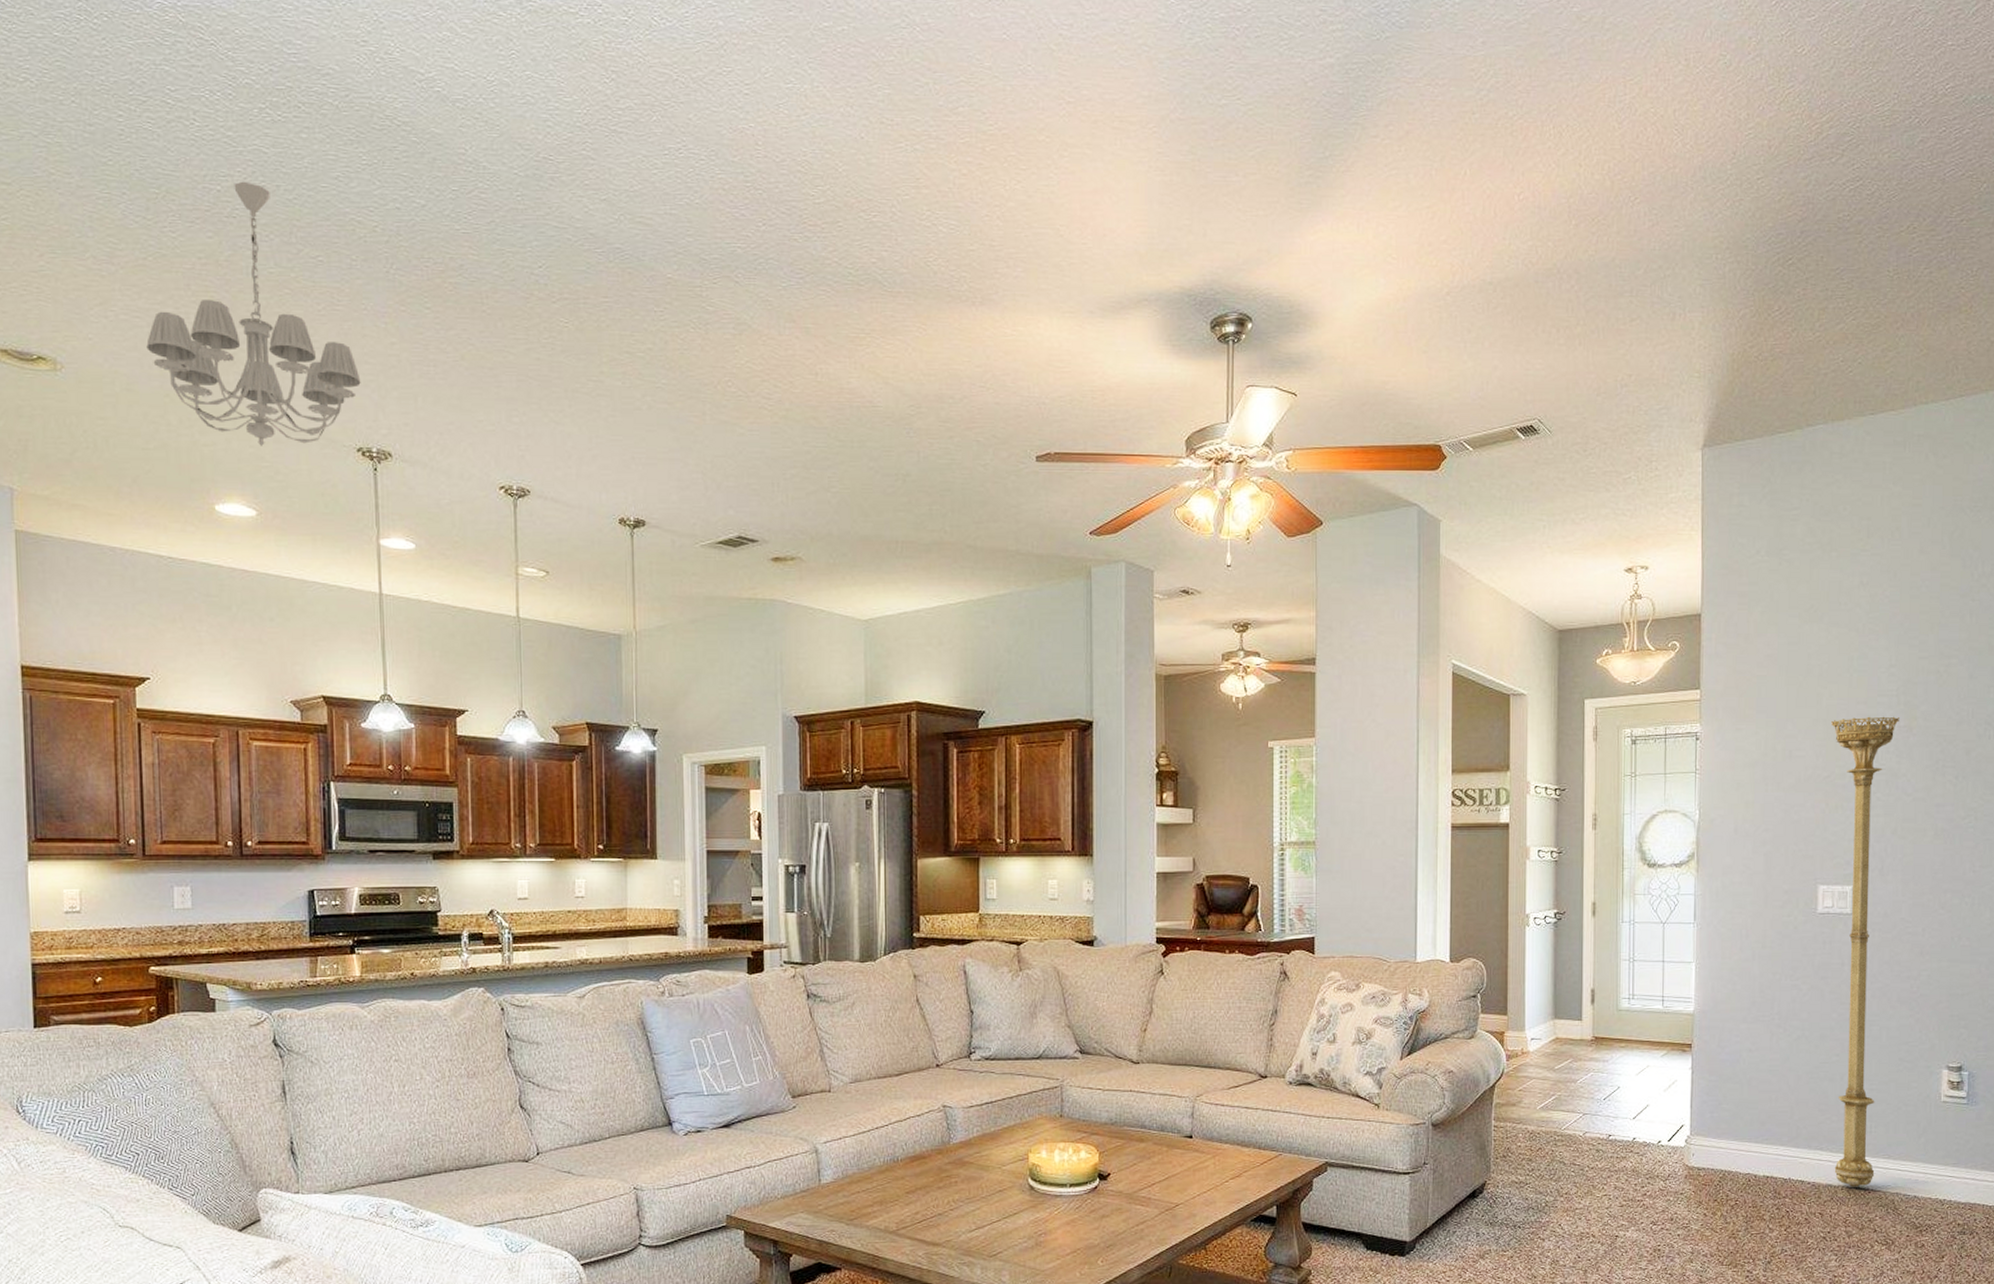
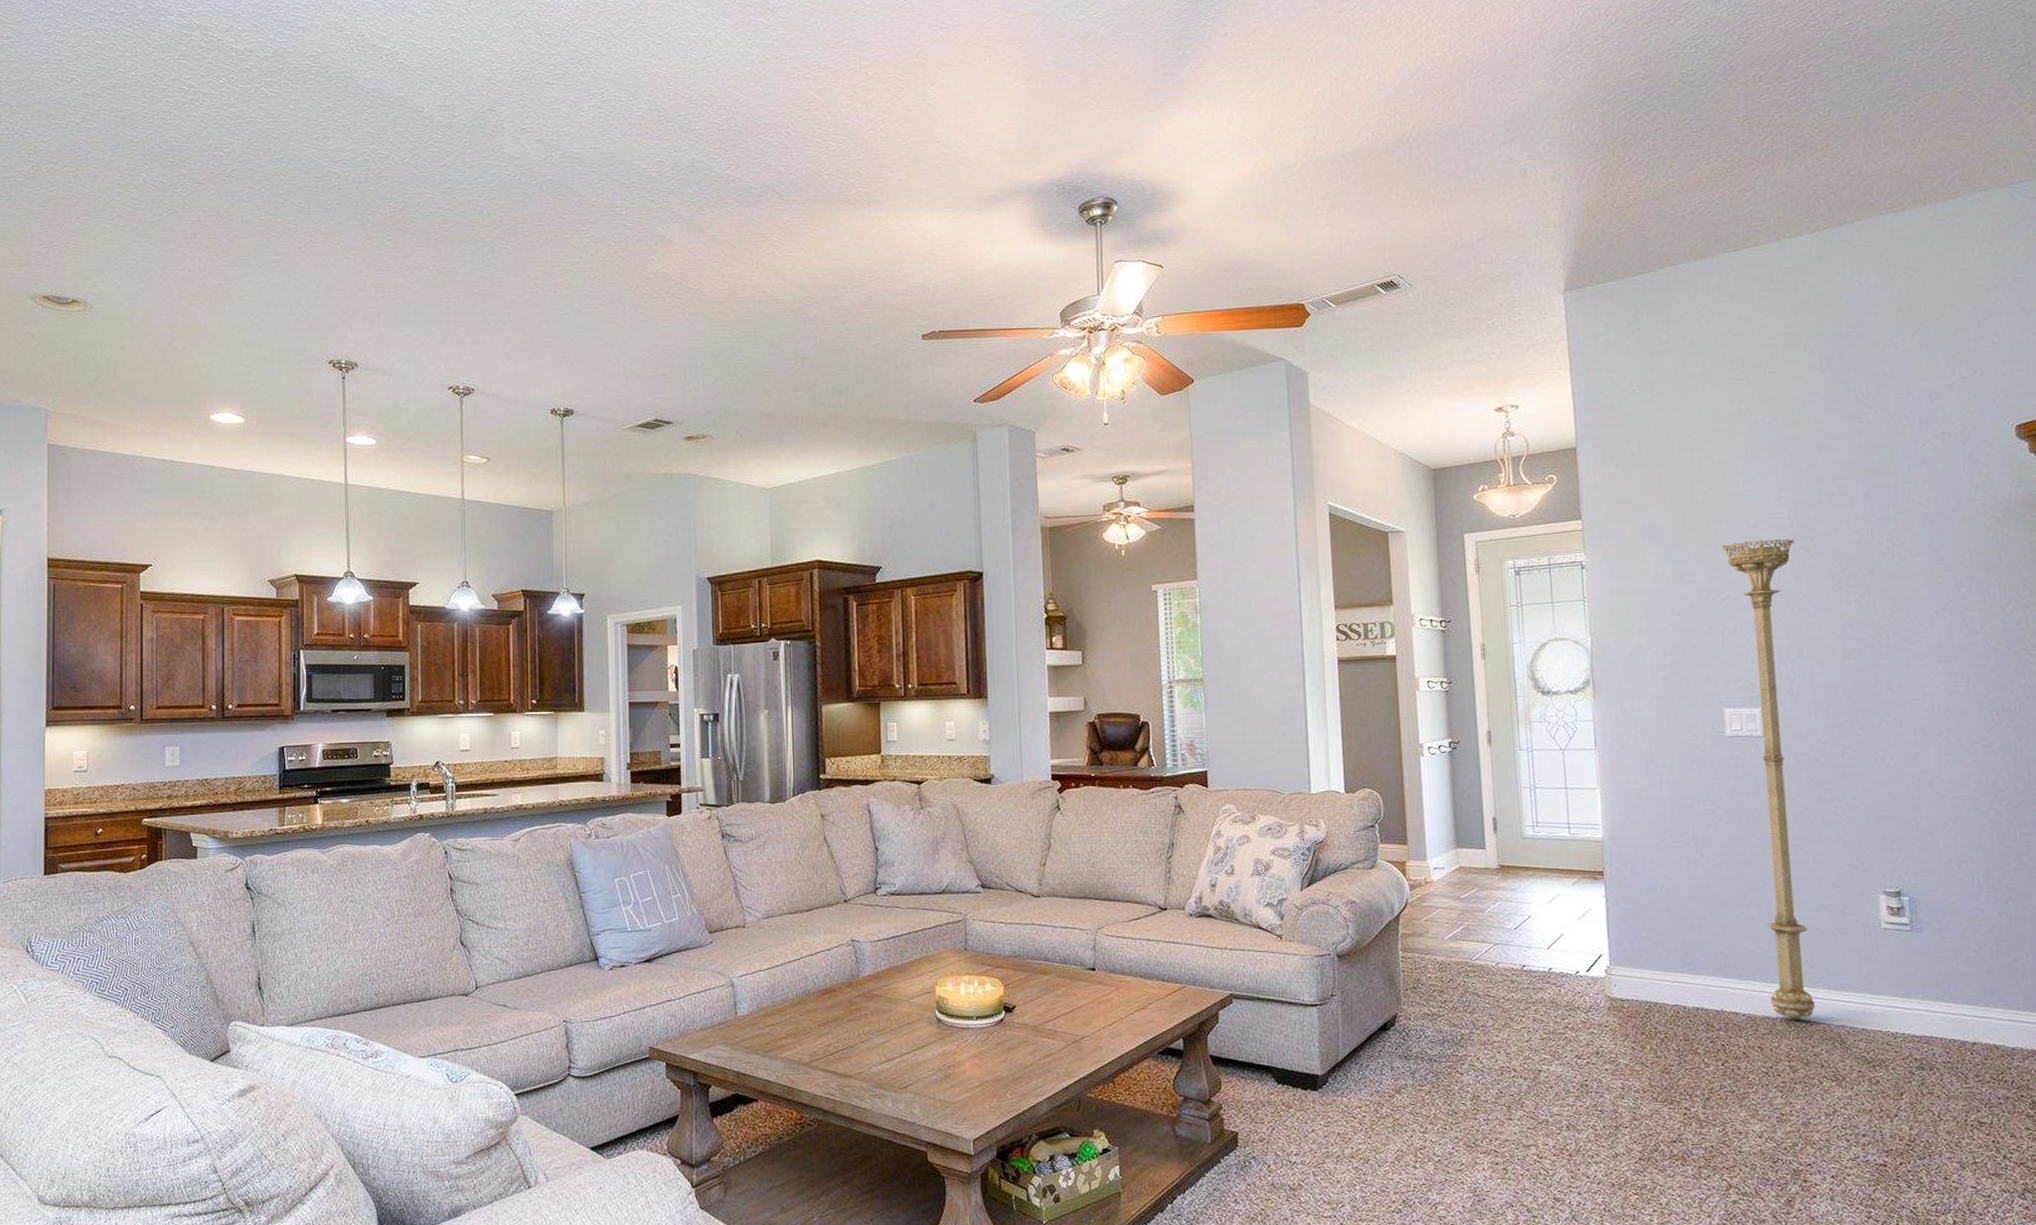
chandelier: present [146,181,361,446] -> none [159,147,333,364]

